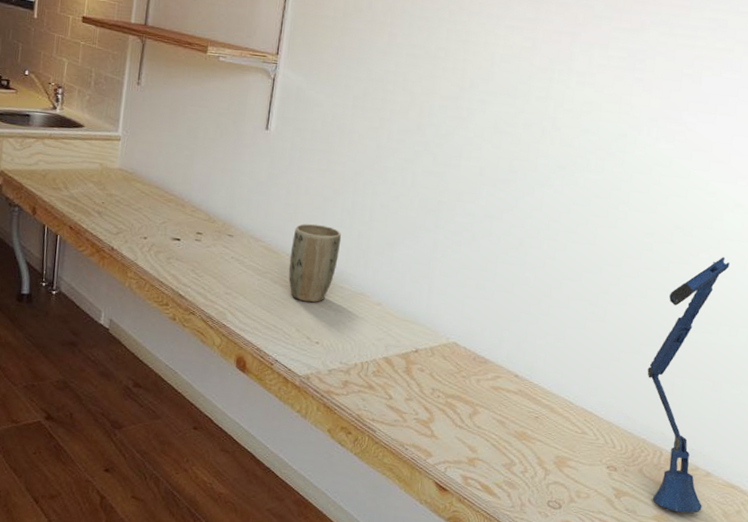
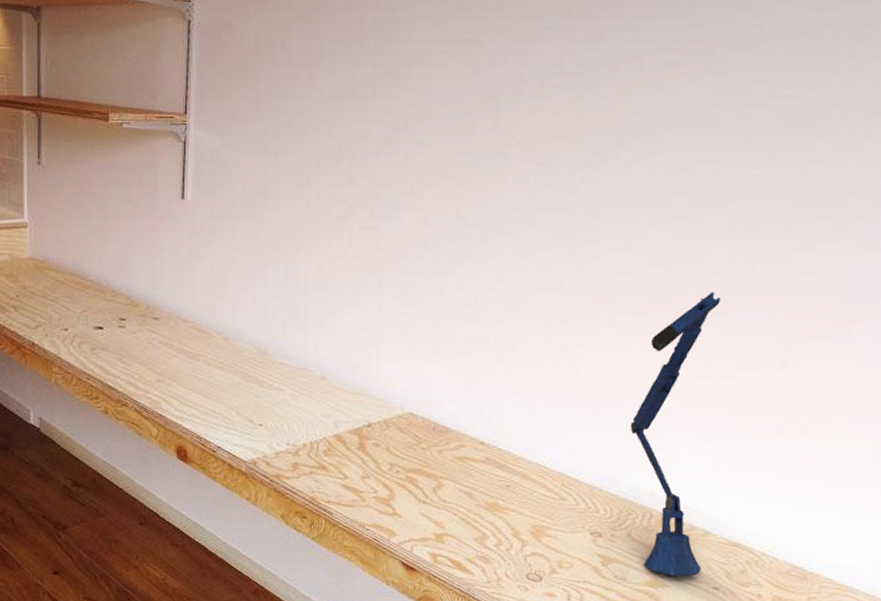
plant pot: present [288,223,342,303] -> none [222,297,276,383]

